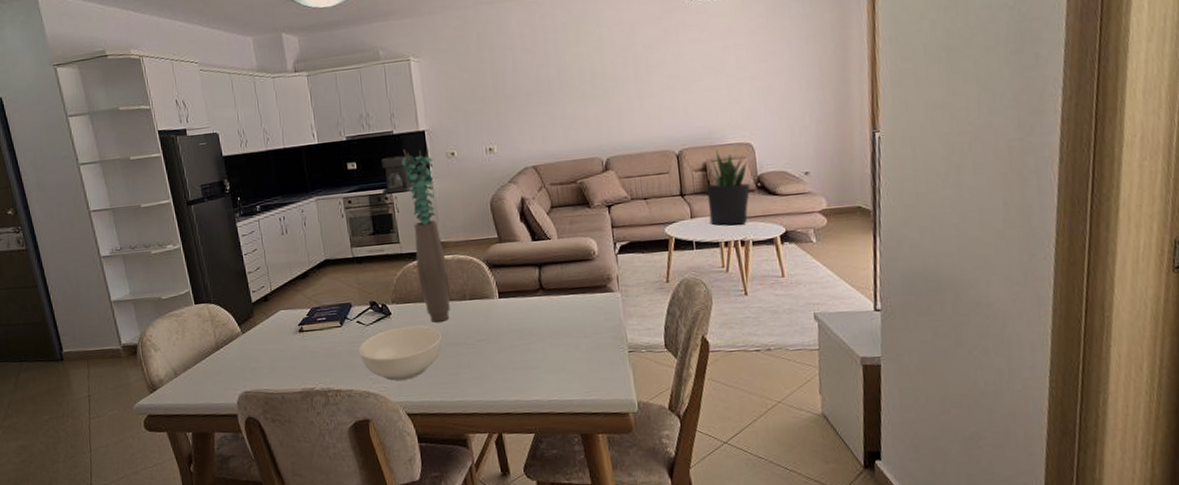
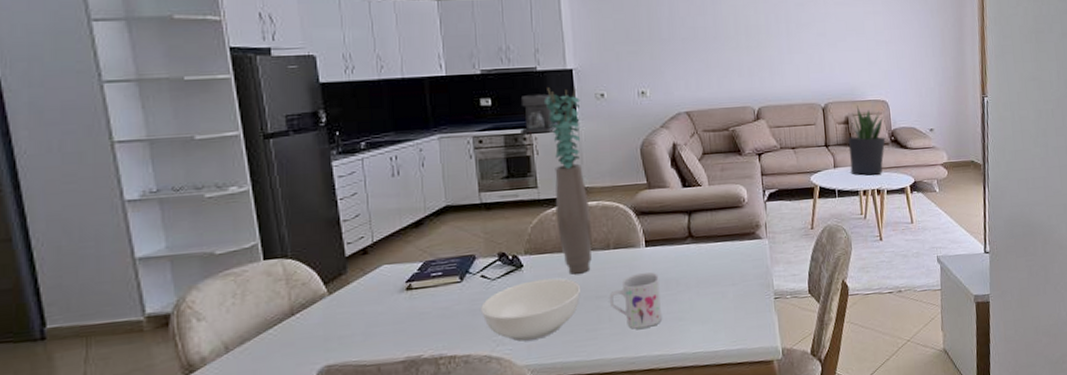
mug: none [467,322,517,375] -> present [609,272,662,329]

